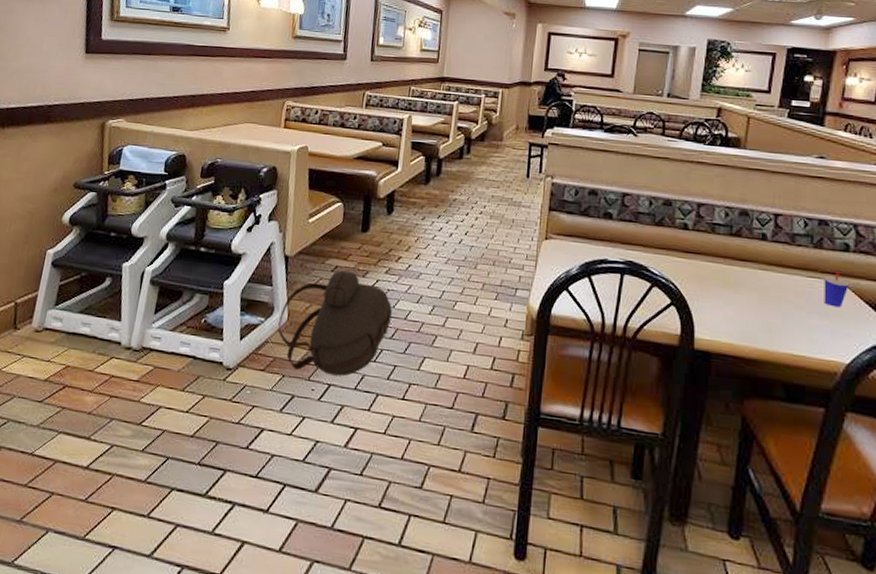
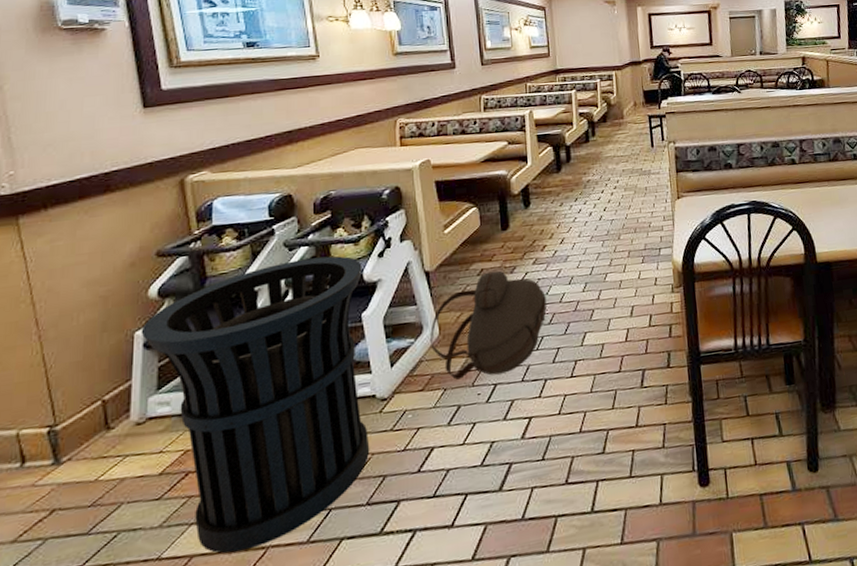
trash can: none [51,217,232,472] -> present [141,256,370,554]

